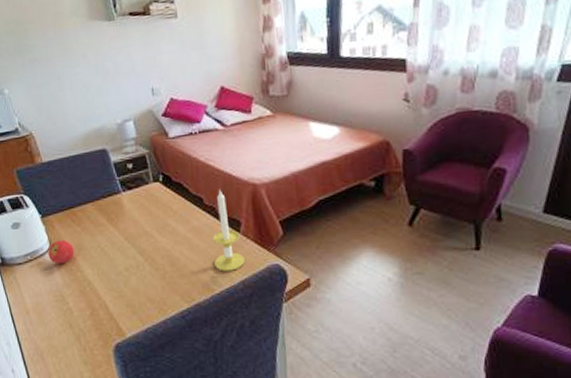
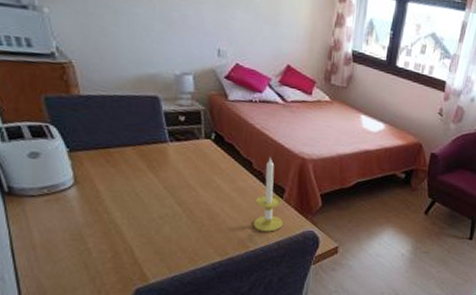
fruit: present [48,239,75,264] -> none [70,178,104,203]

